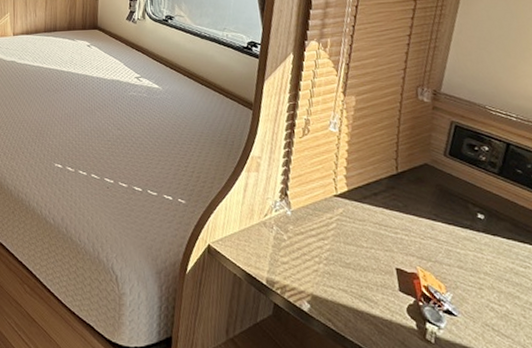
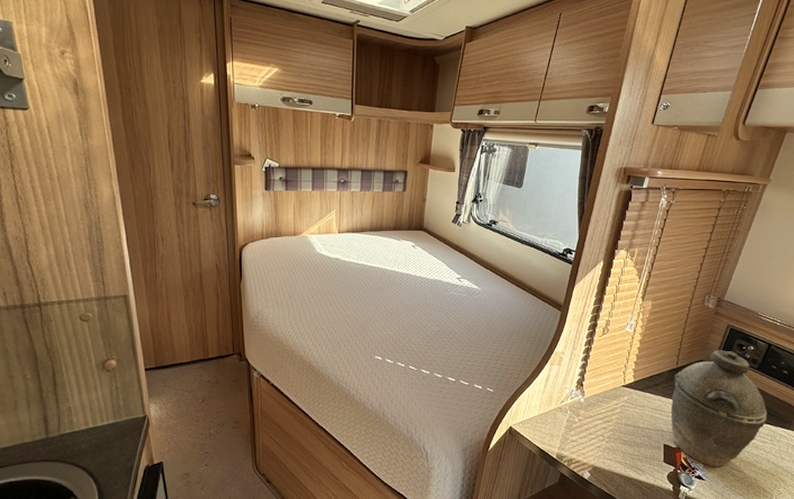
kettle: none [396,151,524,300] -> present [670,350,767,468]

